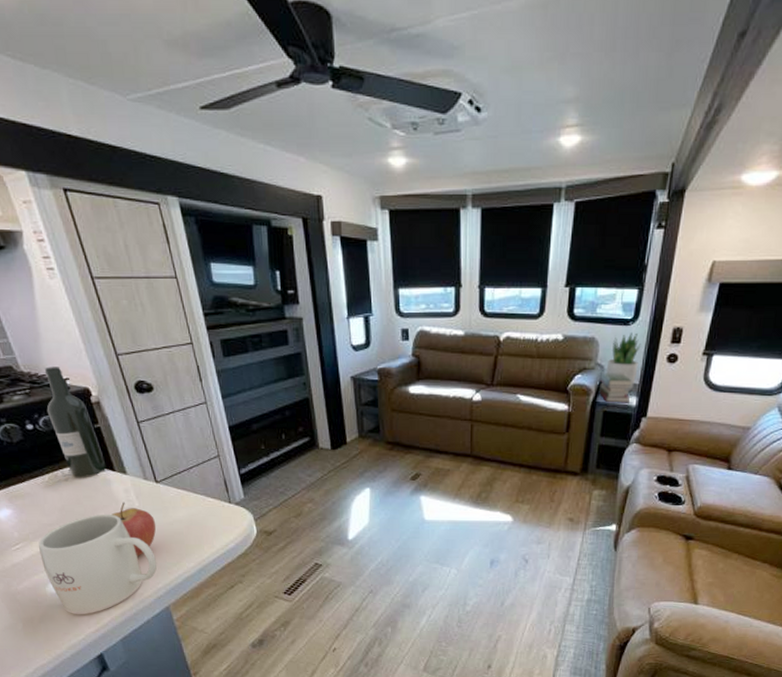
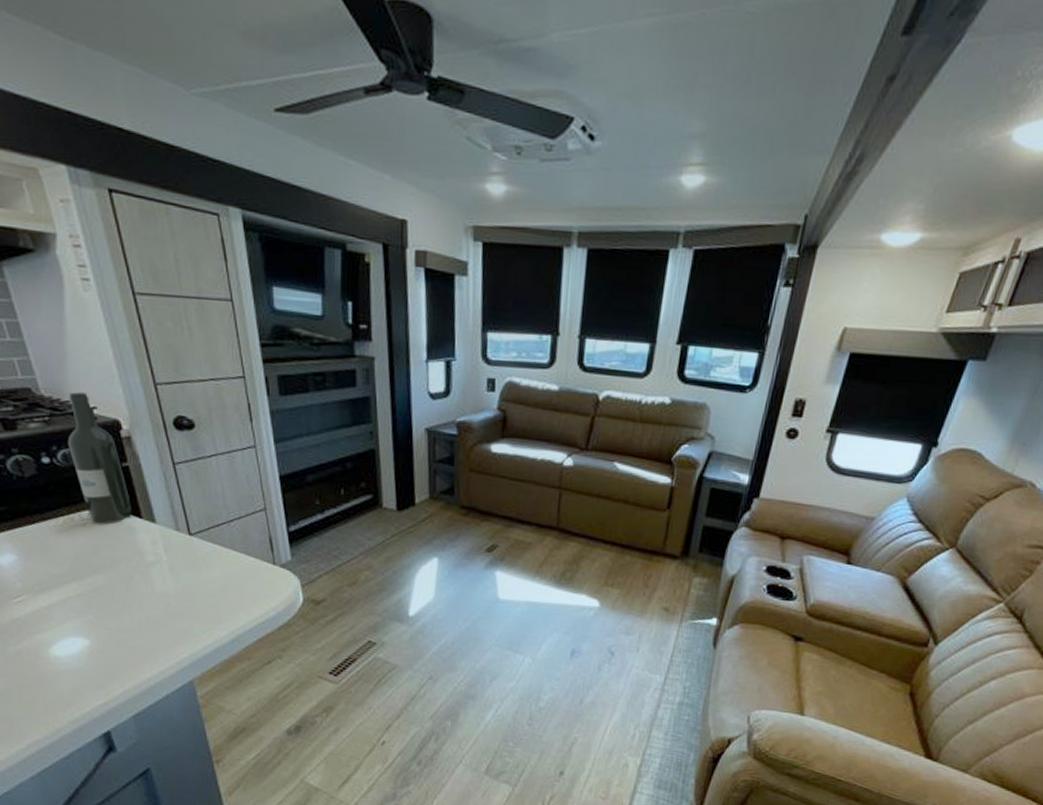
mug: present [38,513,158,615] -> none [45,567,183,685]
fruit: present [111,502,157,556] -> none [134,555,186,620]
books: present [598,373,632,403] -> none [707,444,745,481]
planter: present [606,332,641,391] -> none [716,401,758,468]

